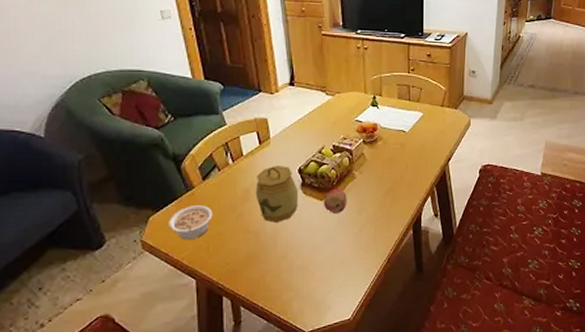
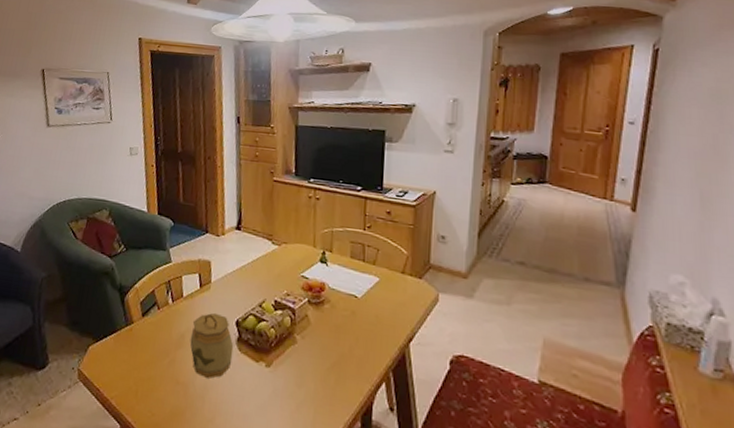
legume: present [168,205,213,240] -> none [104,341,147,380]
fruit: present [323,188,347,214] -> none [258,351,286,383]

